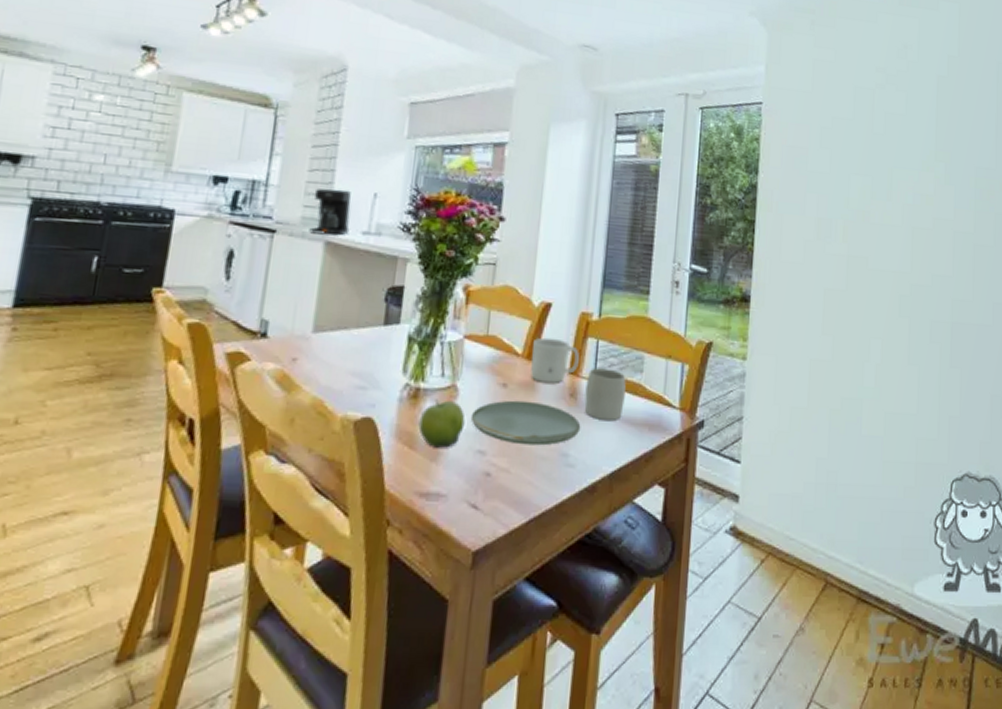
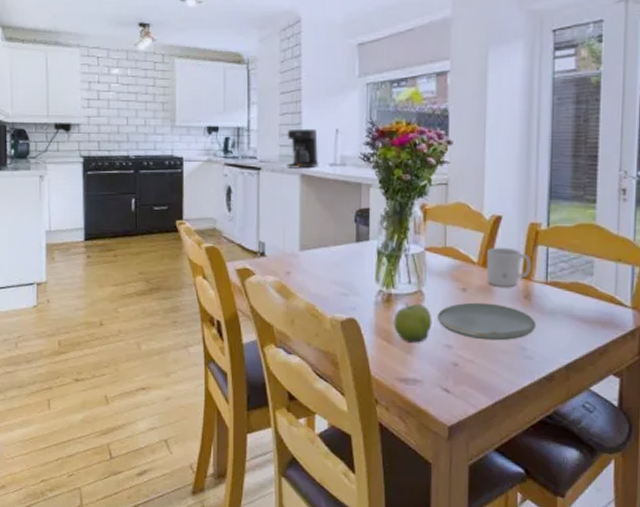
mug: present [584,368,626,420] -> none [538,272,577,319]

